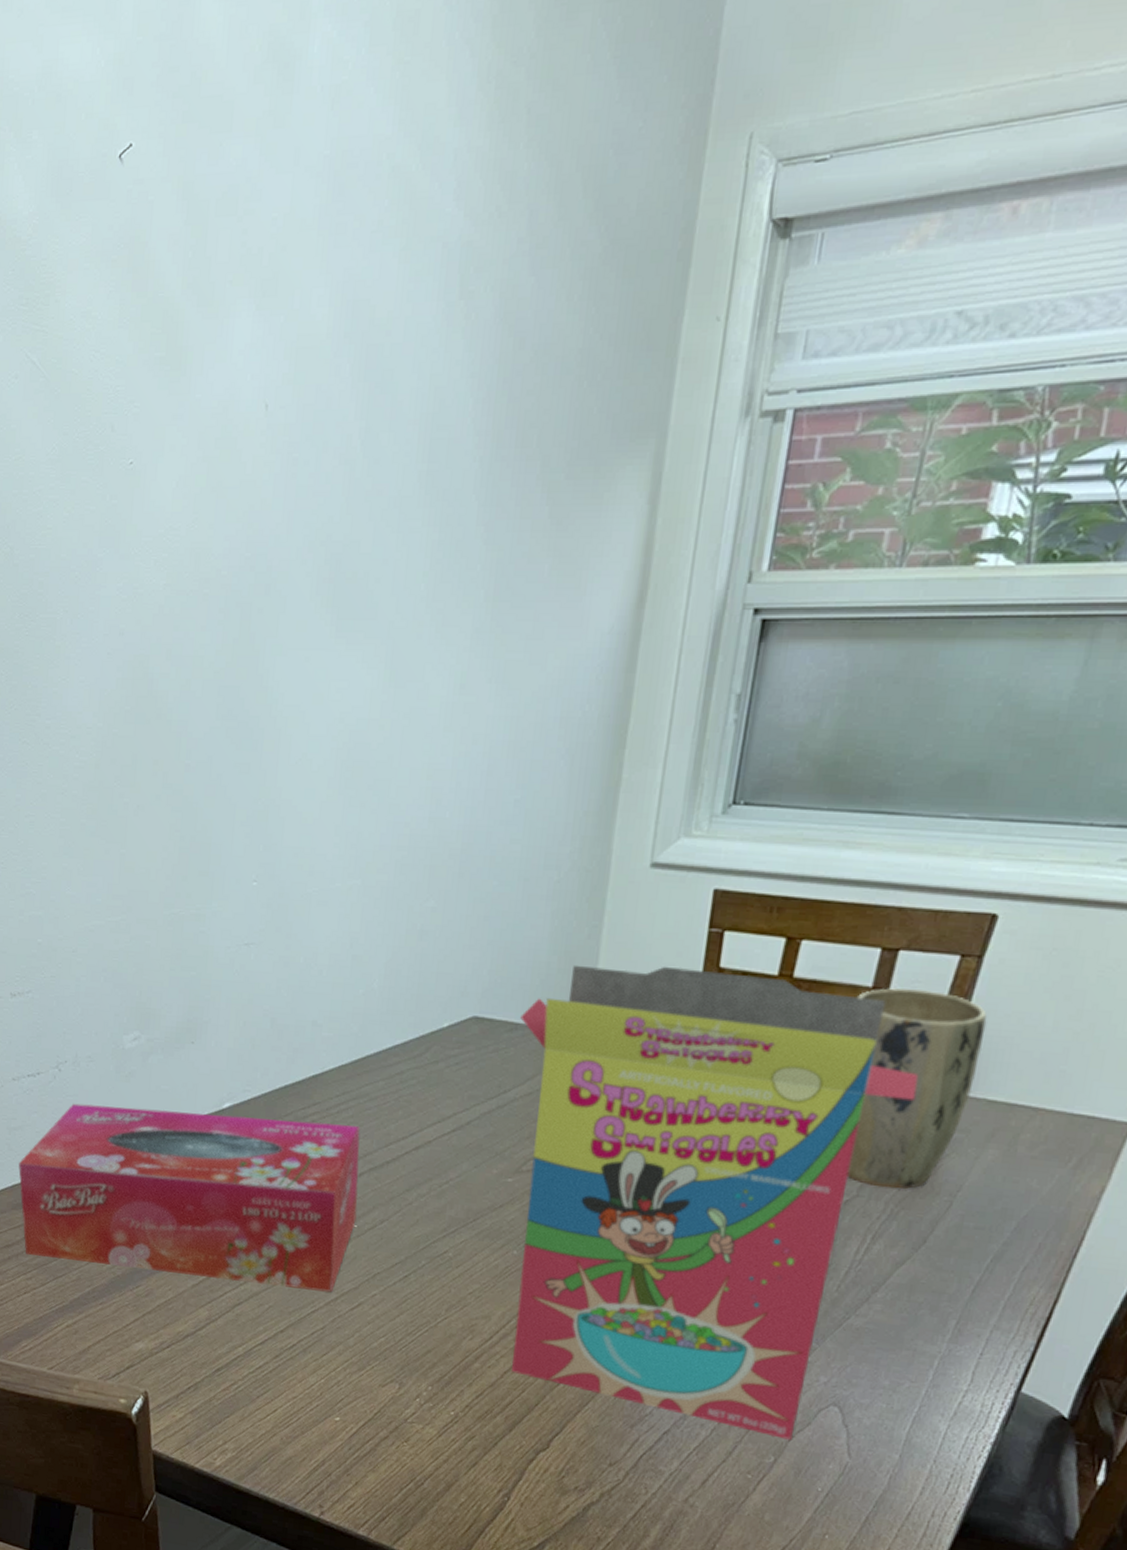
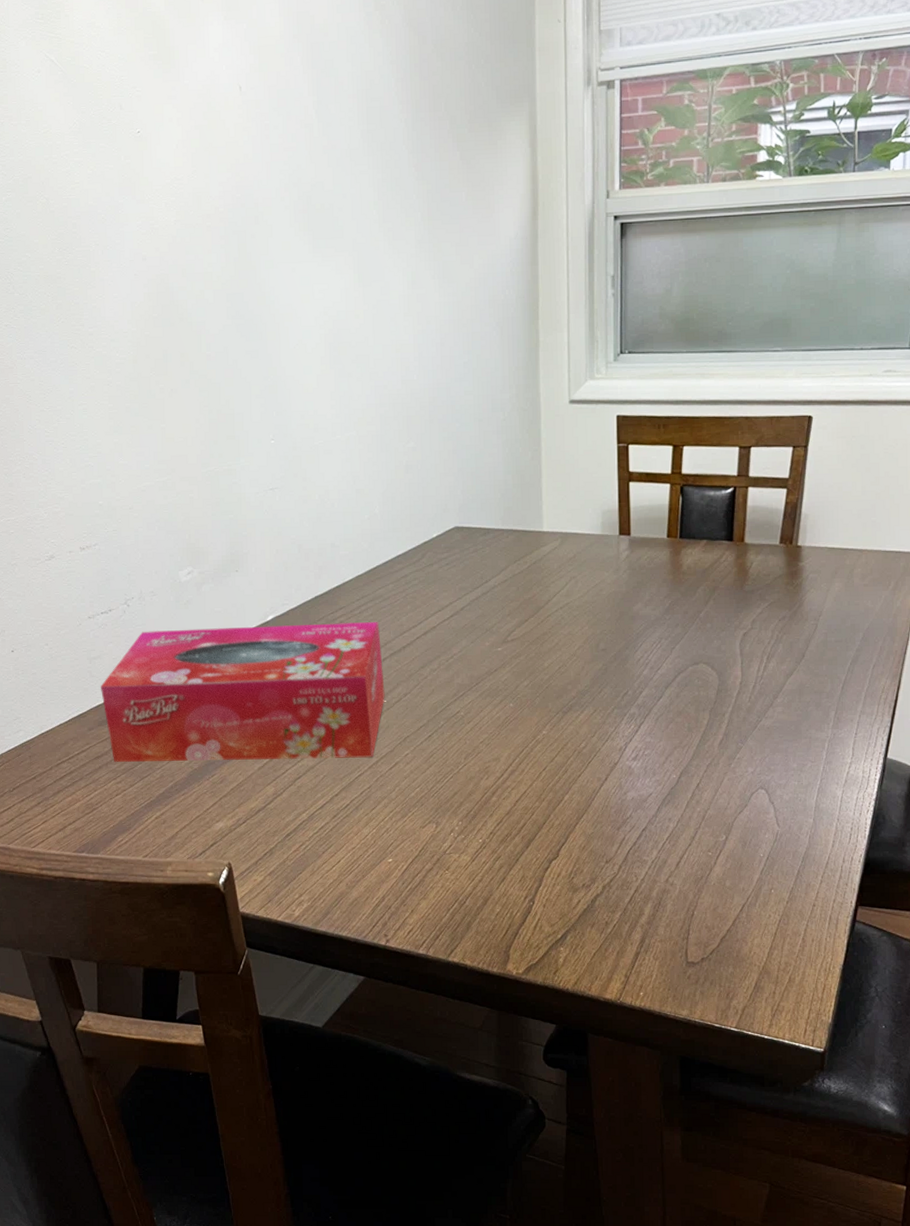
cereal box: present [512,964,918,1440] -> none [490,475,780,820]
plant pot: present [847,988,988,1189] -> none [728,474,818,620]

